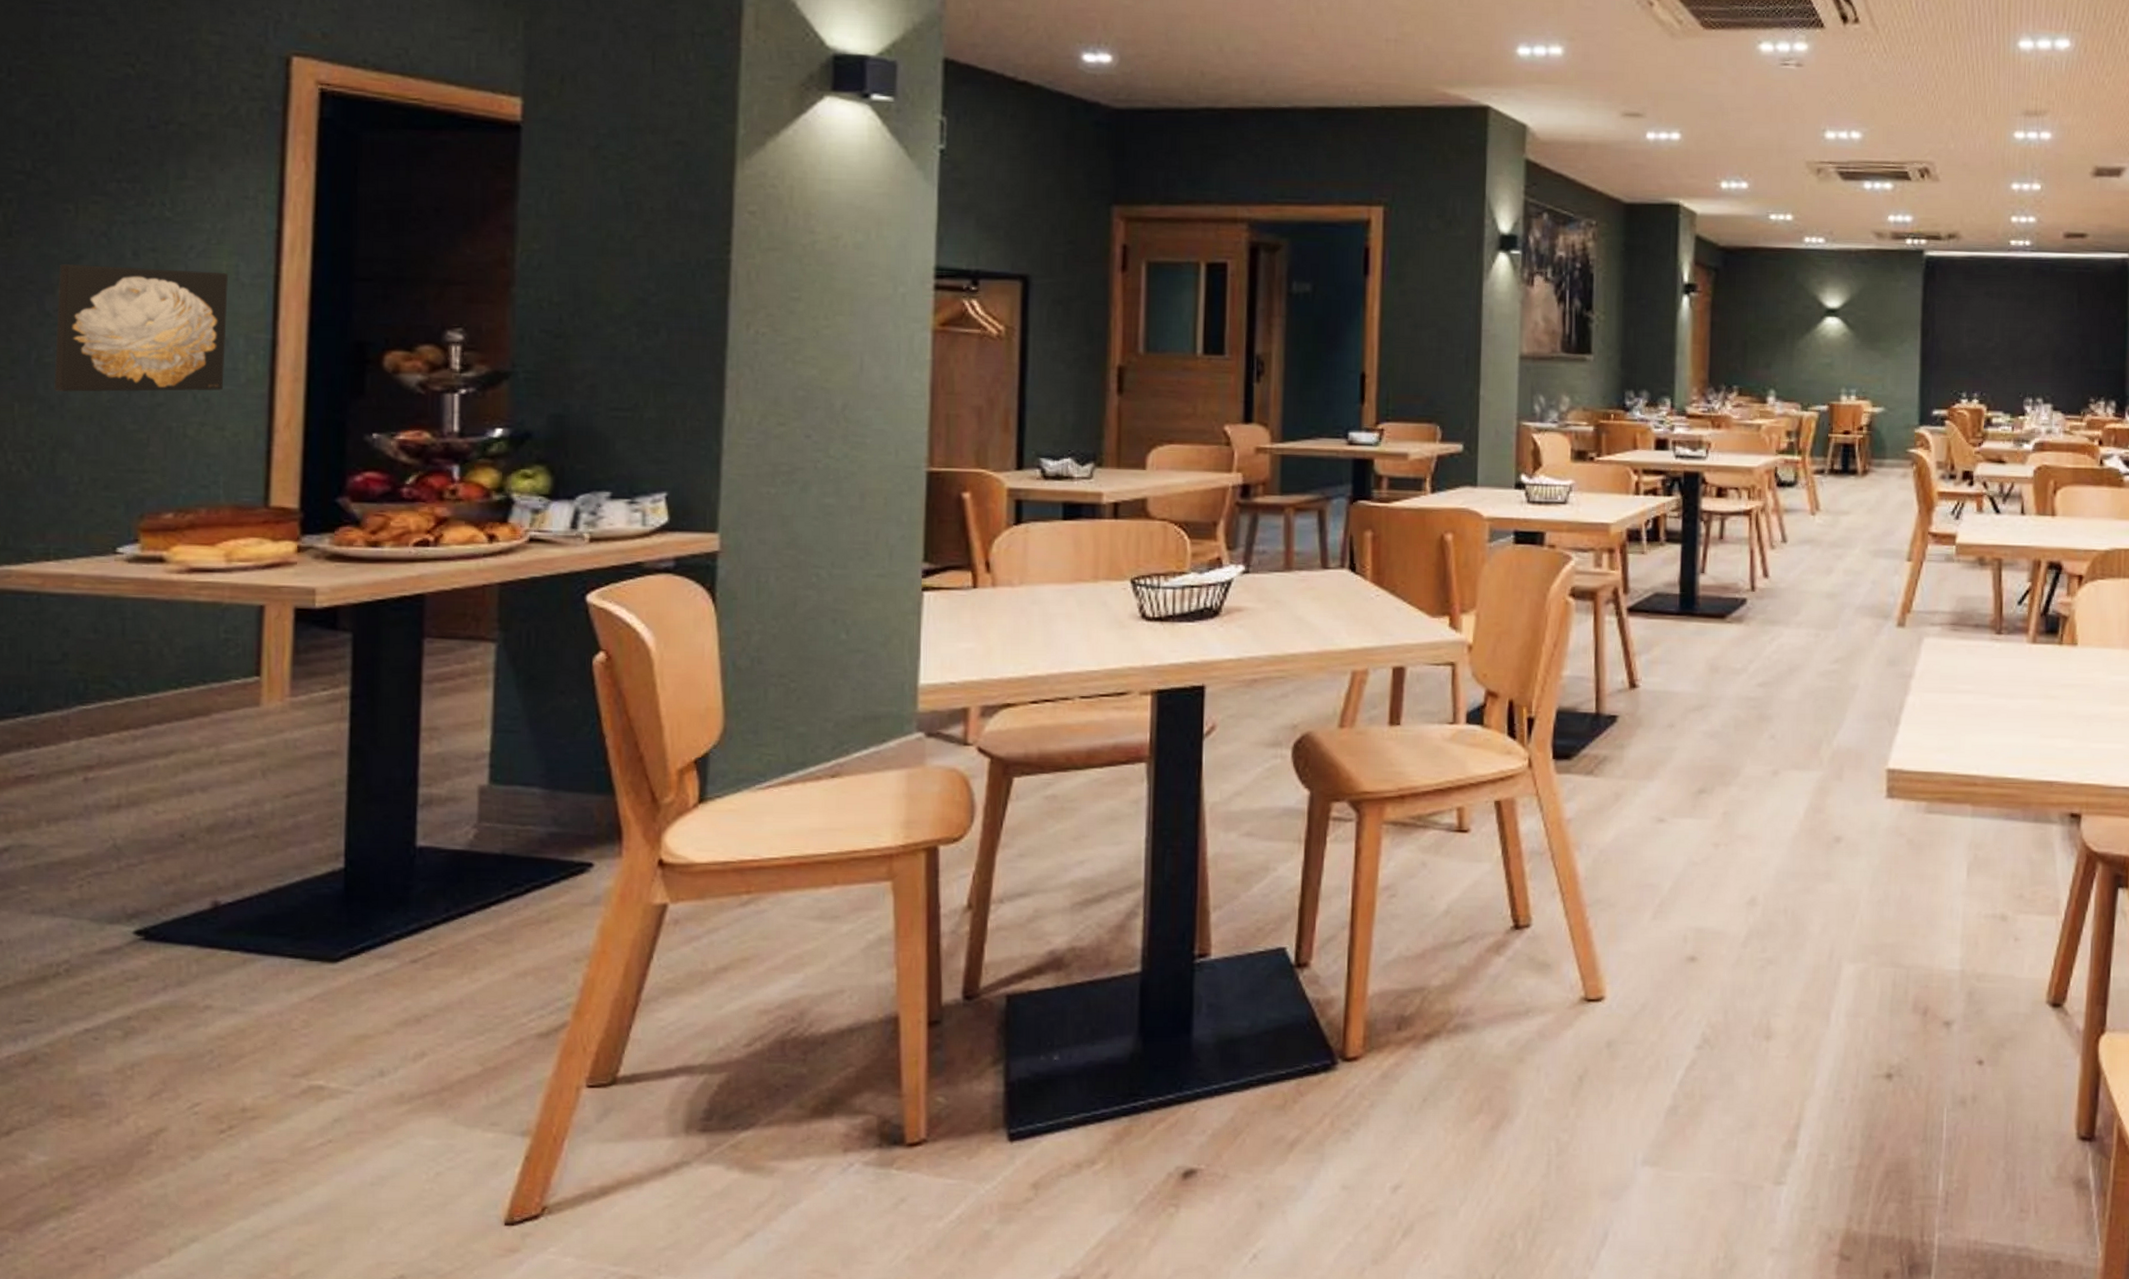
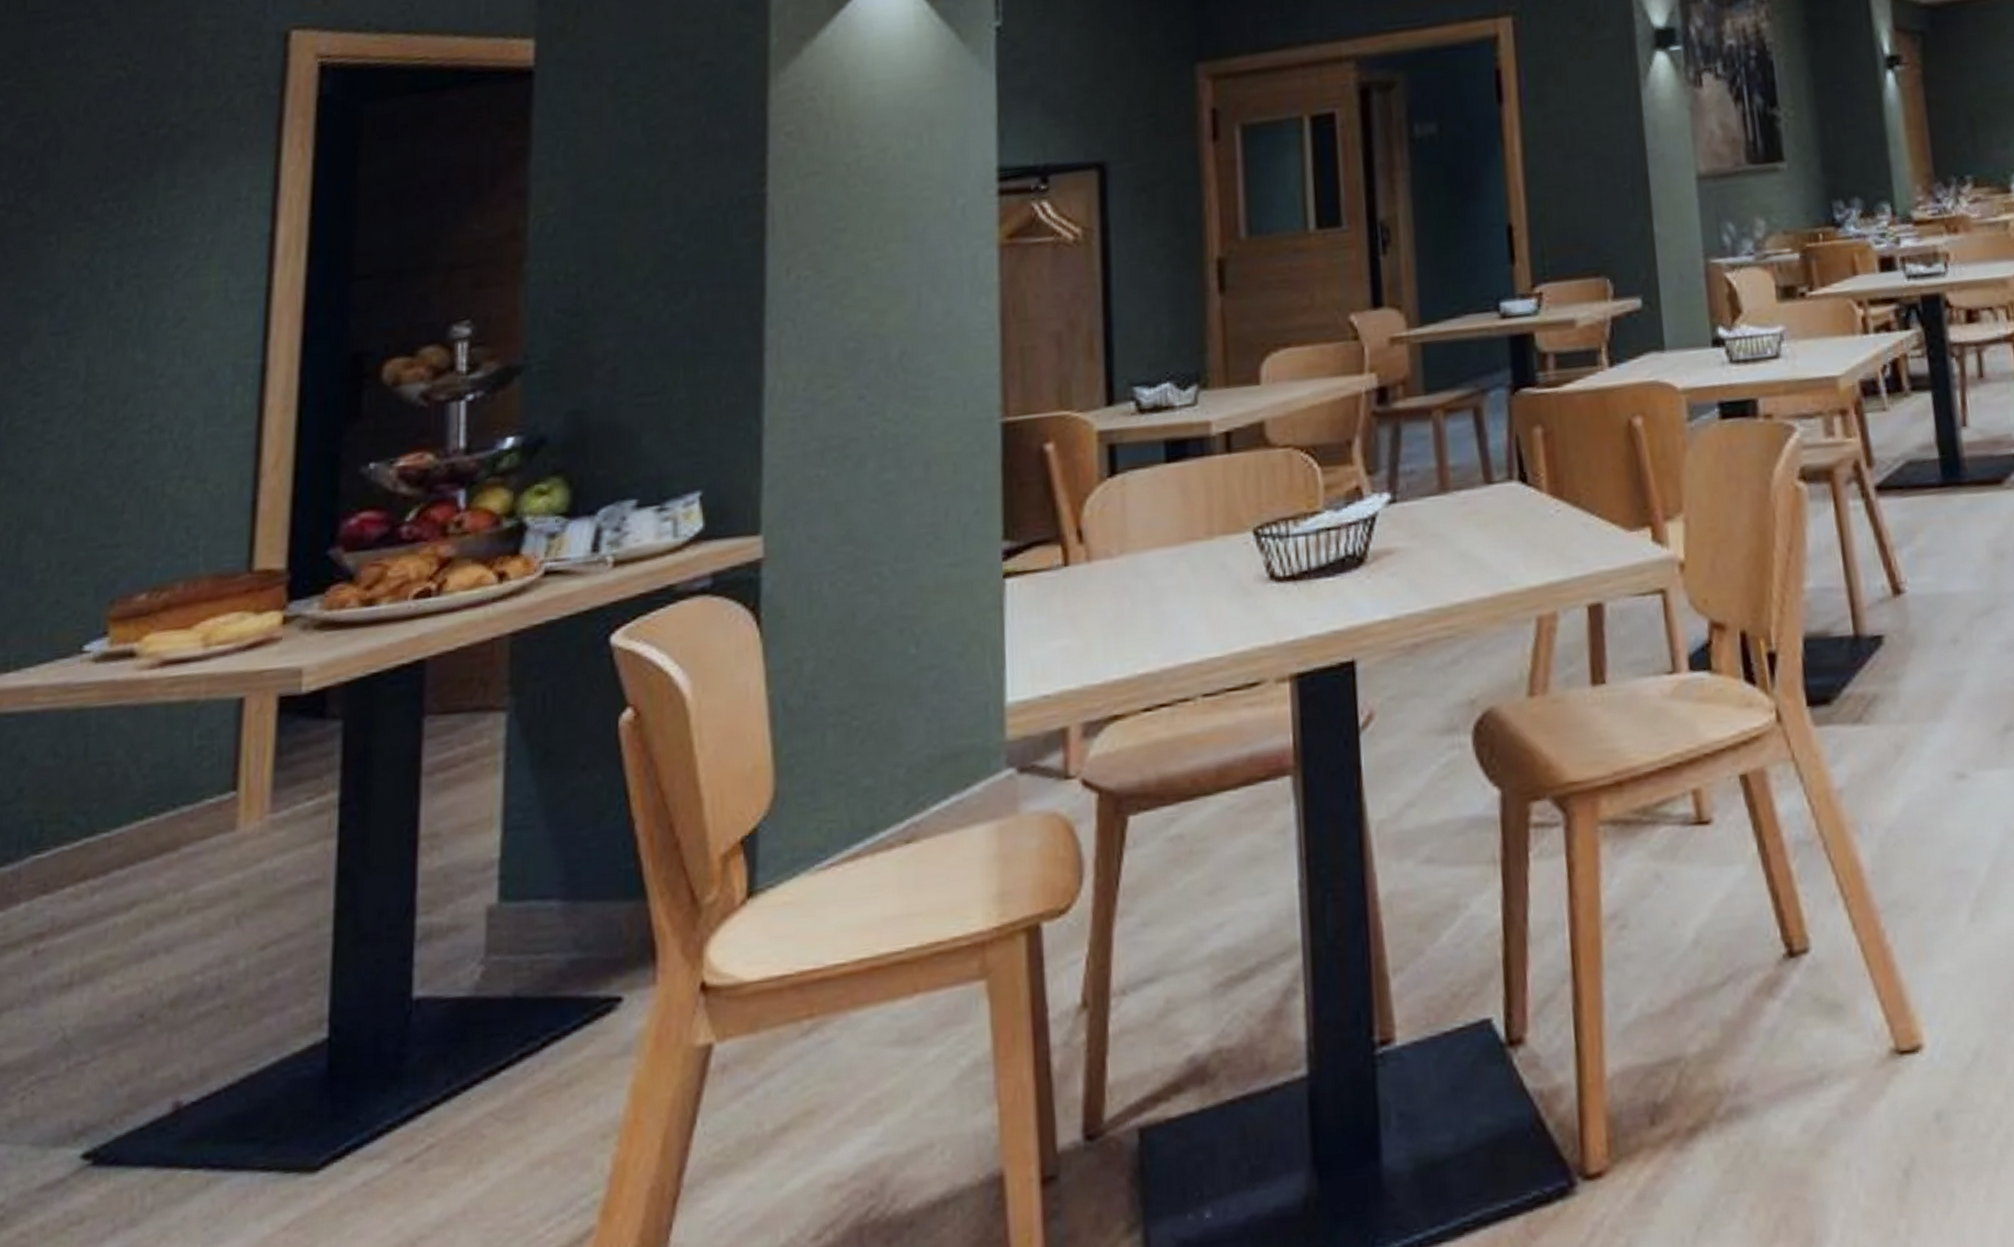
wall art: present [54,264,228,393] -> none [24,292,216,461]

